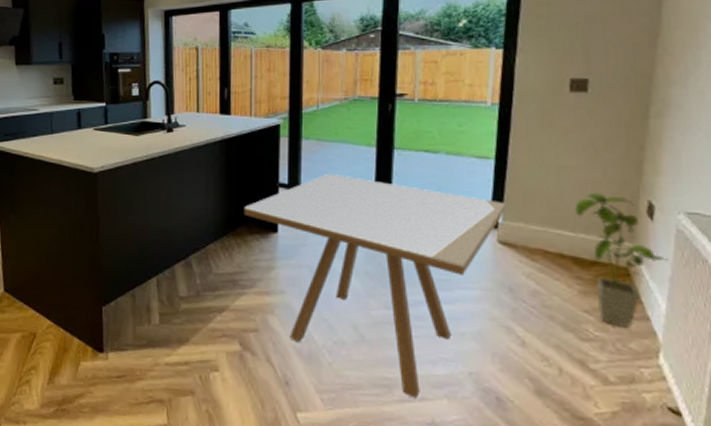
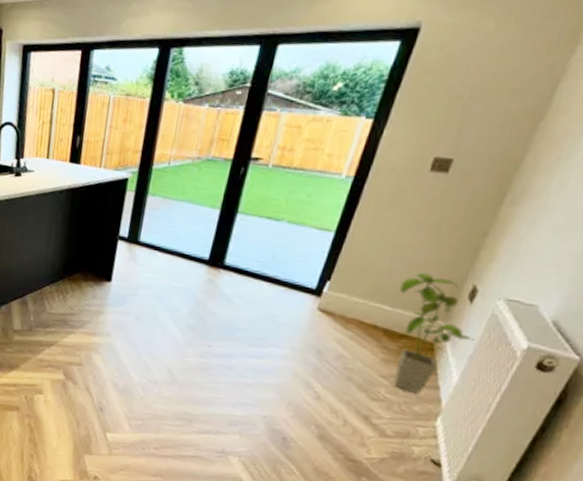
dining table: present [244,173,506,399] -> none [81,230,335,432]

